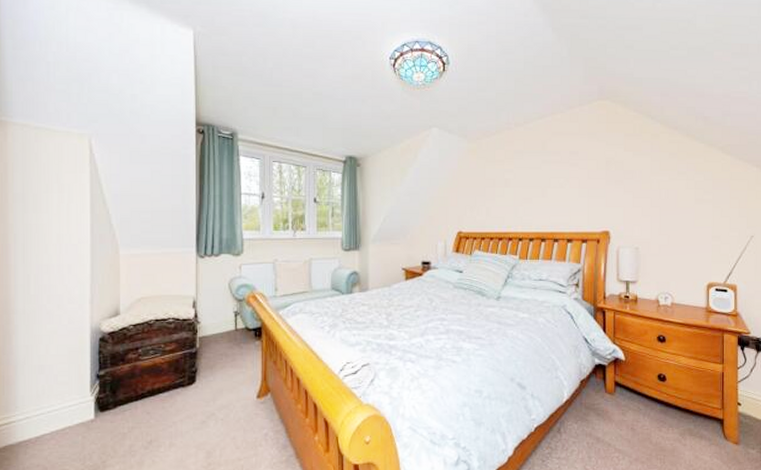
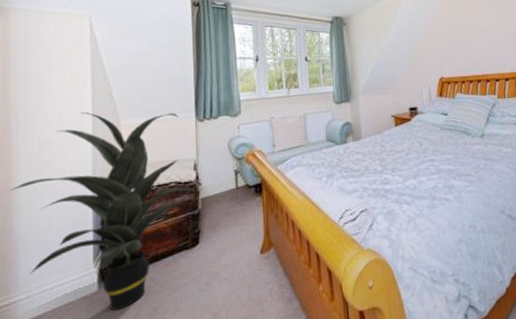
indoor plant: none [8,238,196,439] -> present [9,111,198,311]

